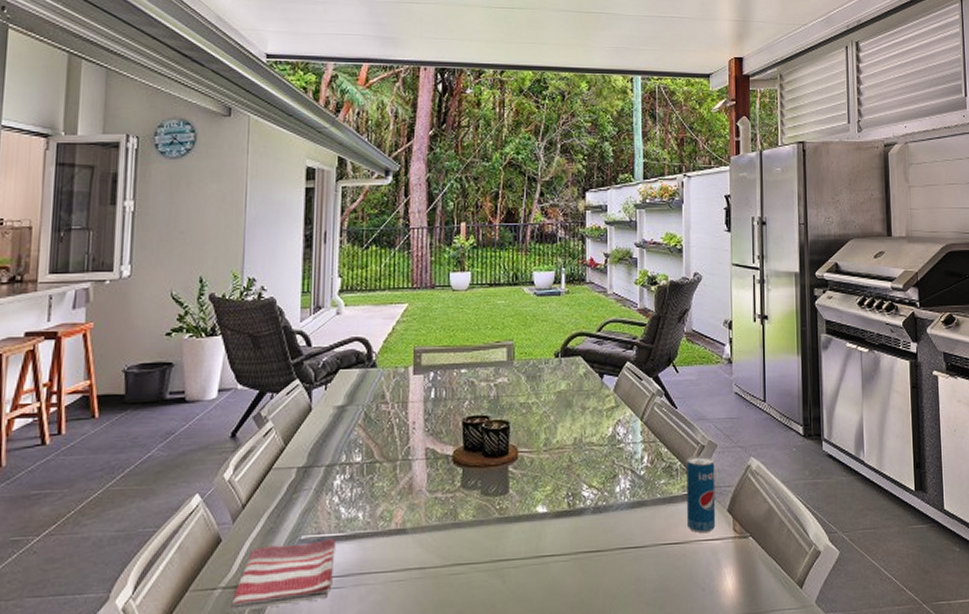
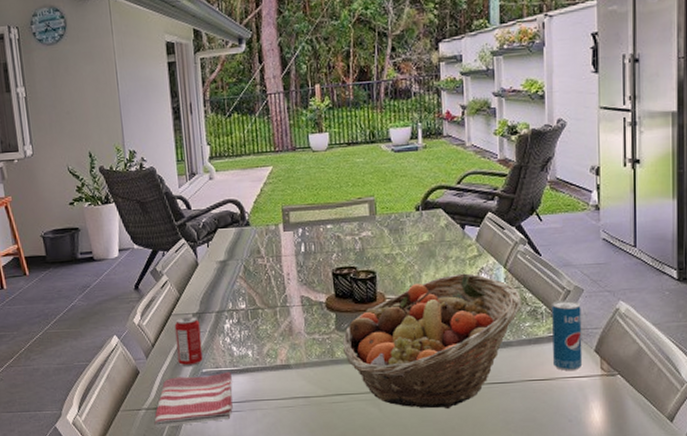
beverage can: none [272,470,305,532] -> present [174,316,203,366]
fruit basket: none [467,425,658,579] -> present [342,273,523,409]

